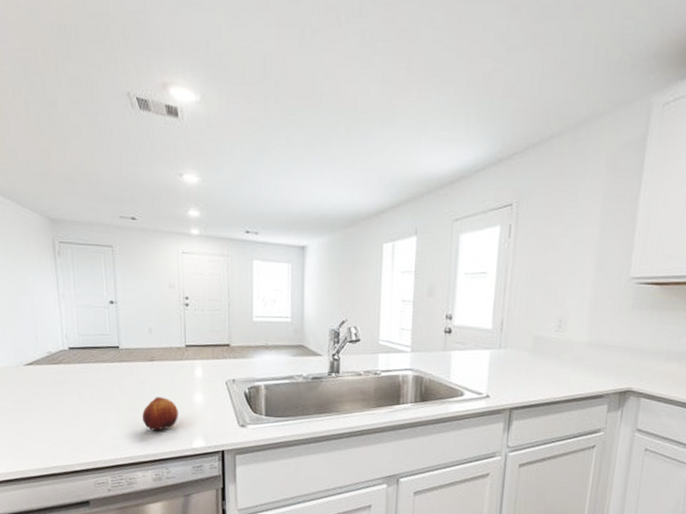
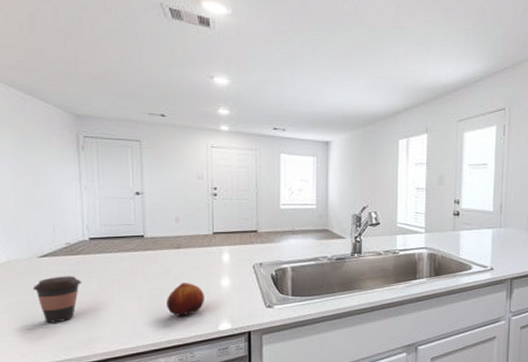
coffee cup: none [21,385,64,431] -> present [33,276,82,323]

